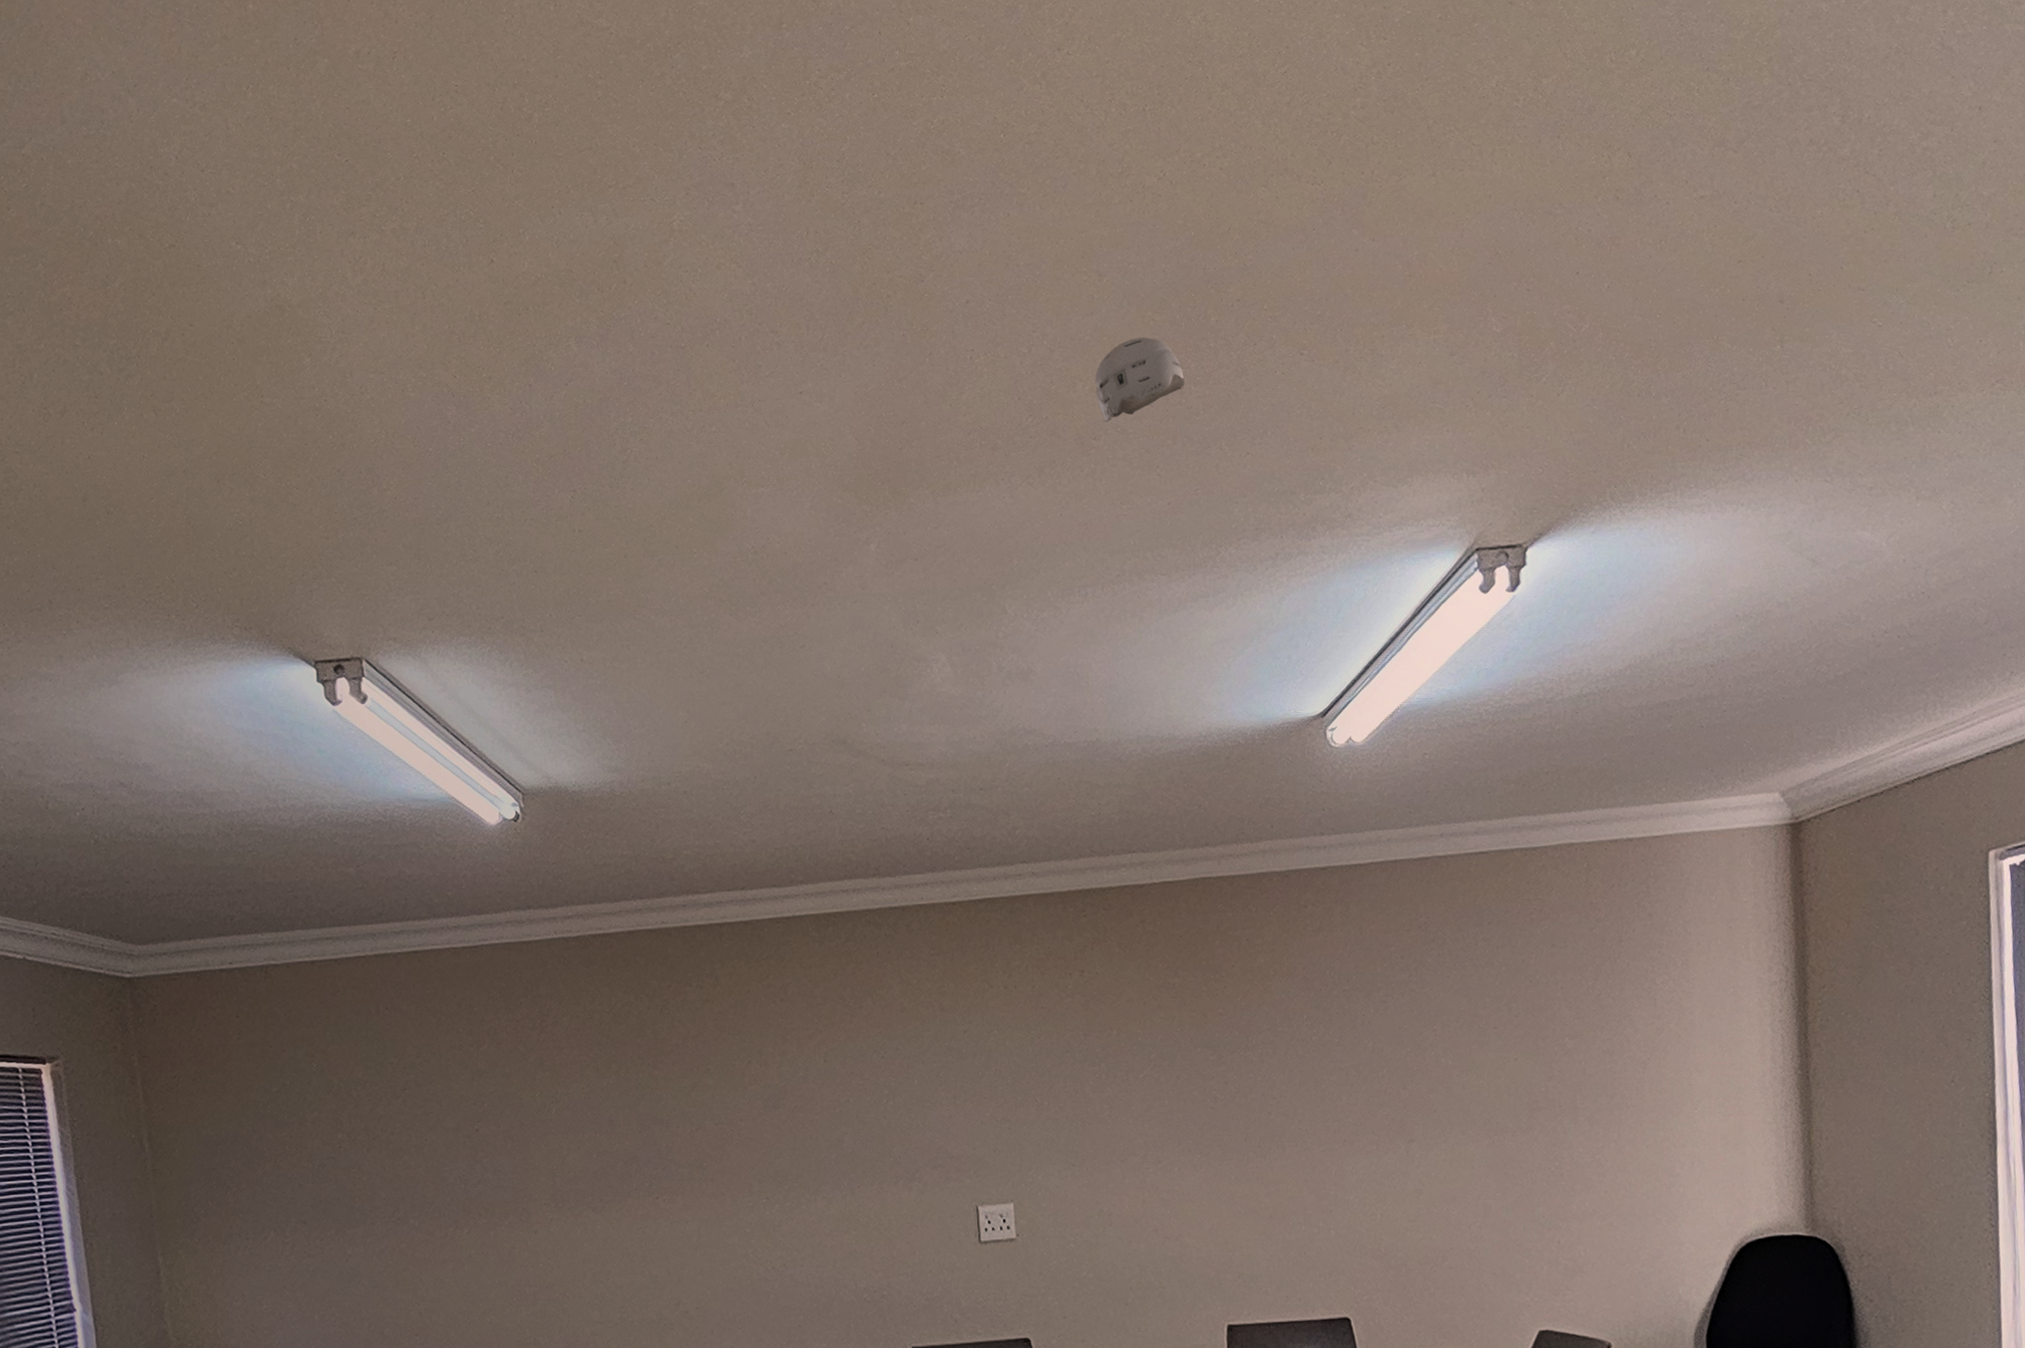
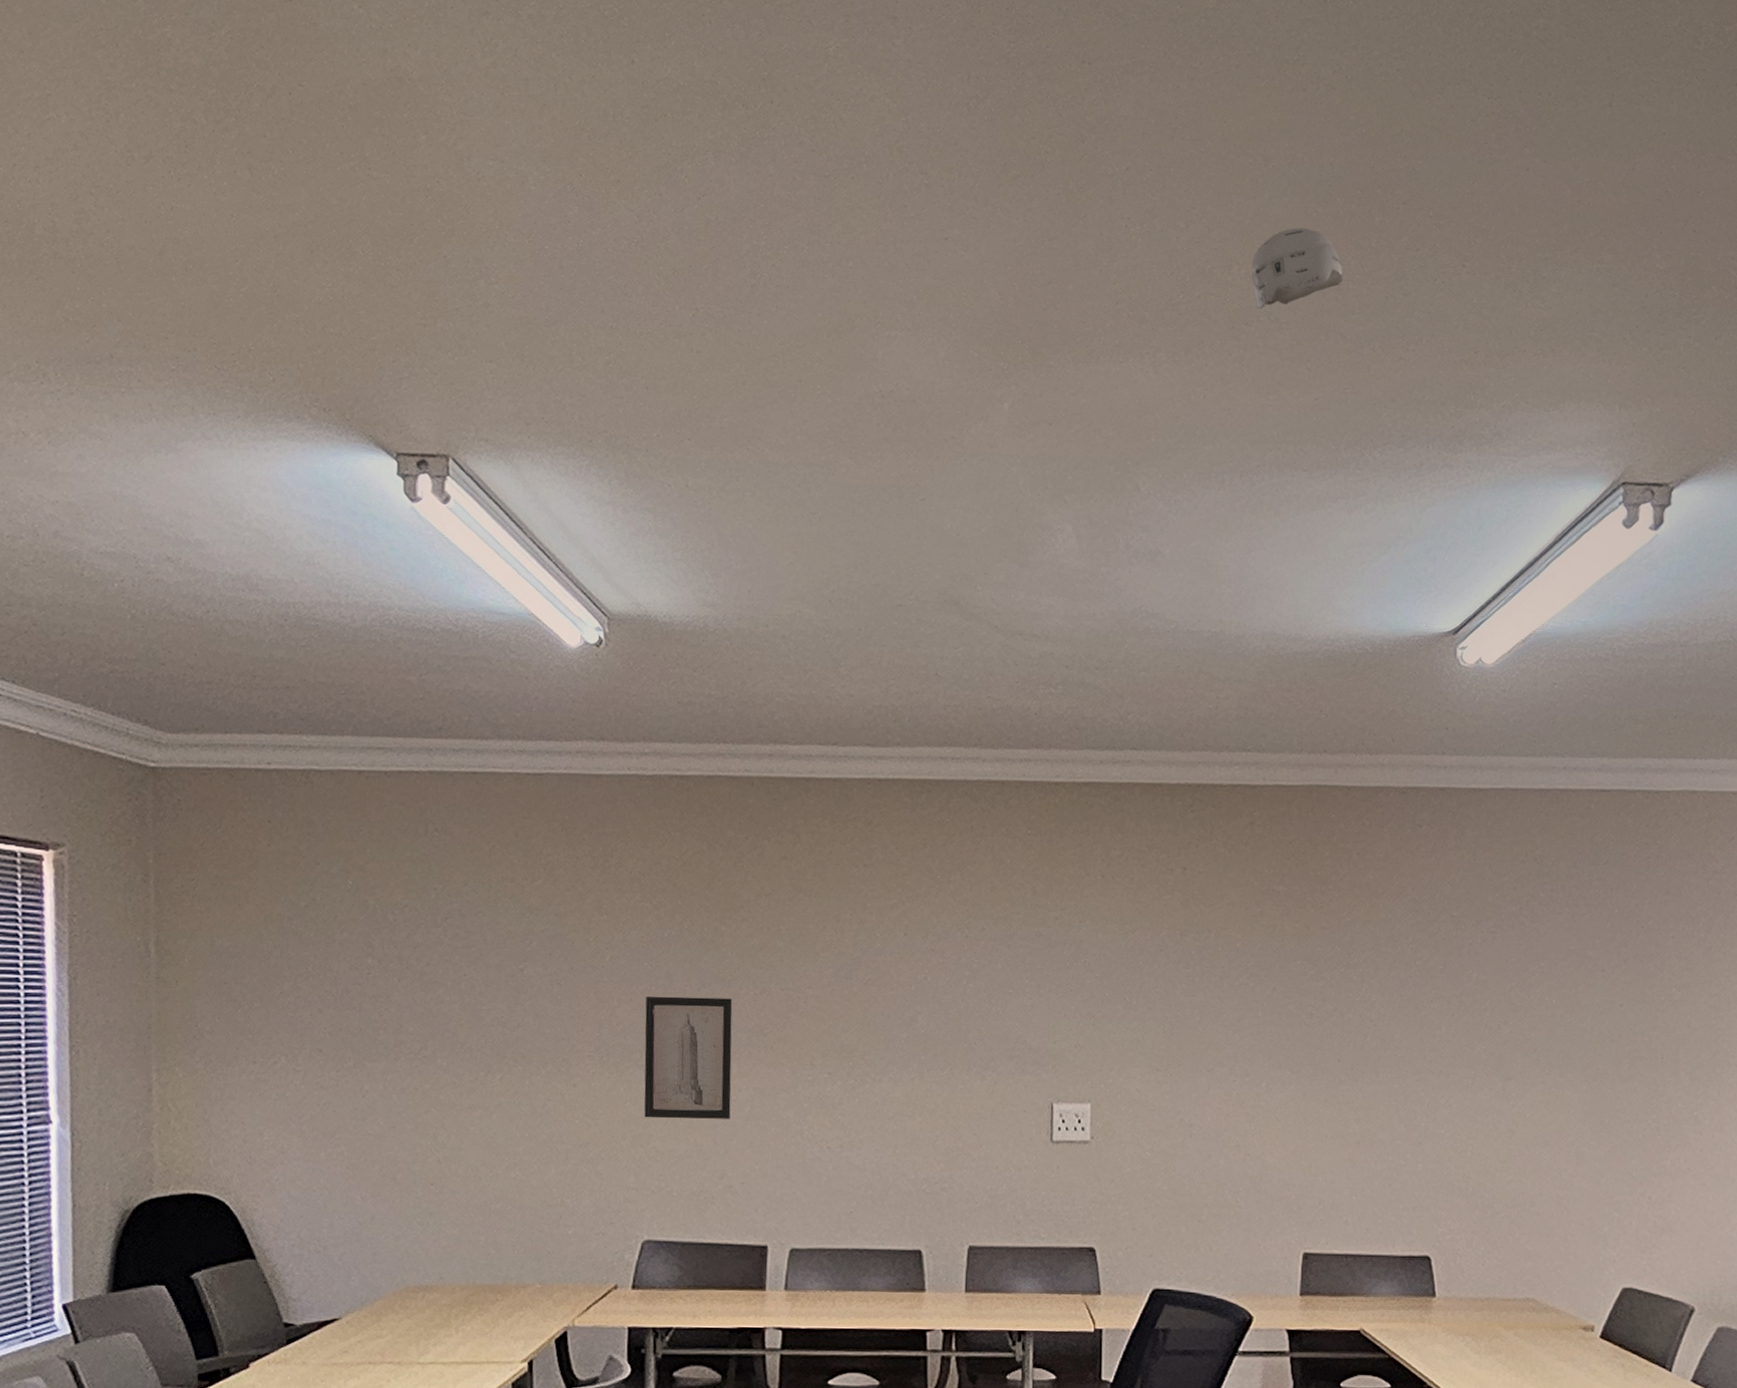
wall art: none [592,1137,680,1256] -> present [644,996,733,1119]

